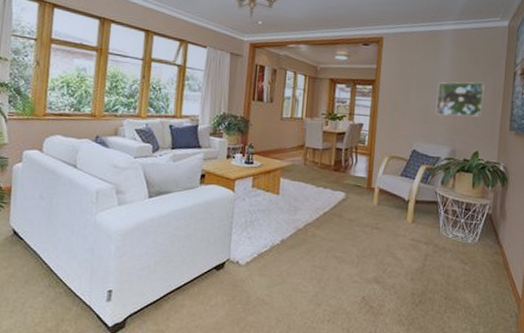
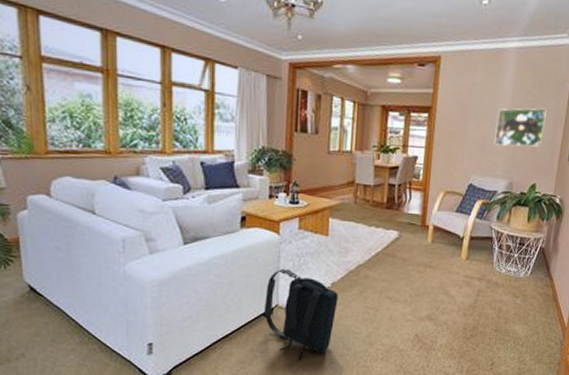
backpack: none [216,224,287,318] -> present [264,269,338,361]

